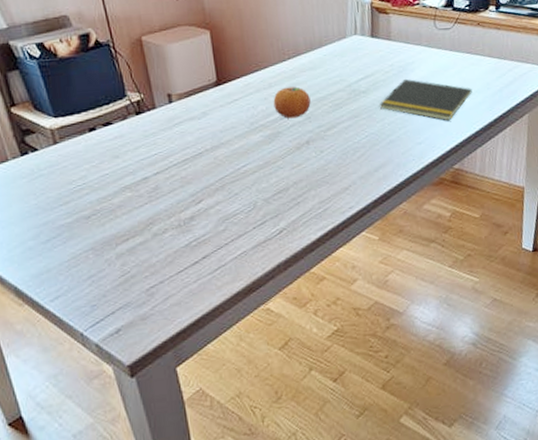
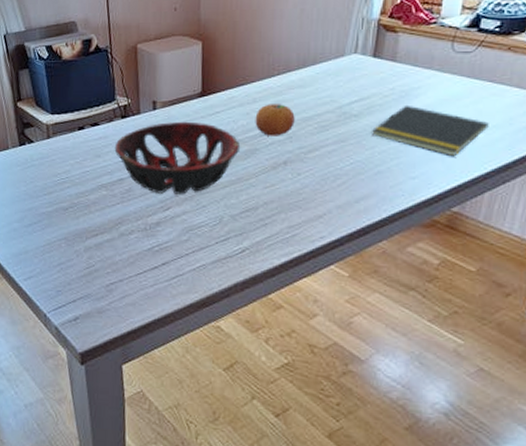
decorative bowl: none [133,111,264,188] -> present [114,121,241,194]

